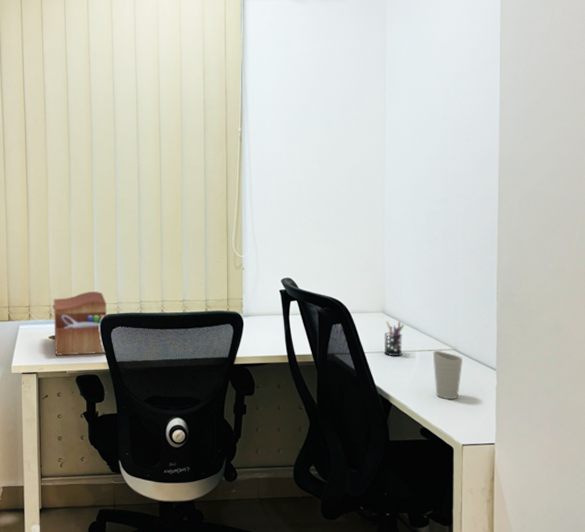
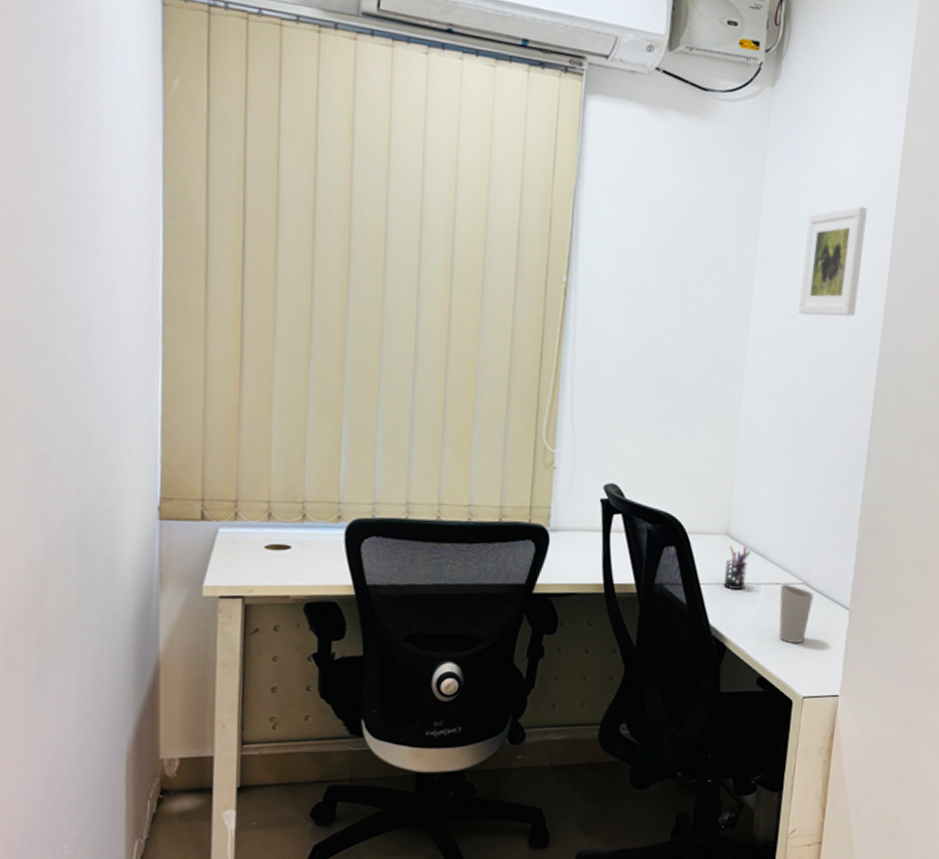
sewing box: present [52,291,108,356] -> none [269,485,358,574]
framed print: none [425,42,475,133] -> present [799,206,867,317]

